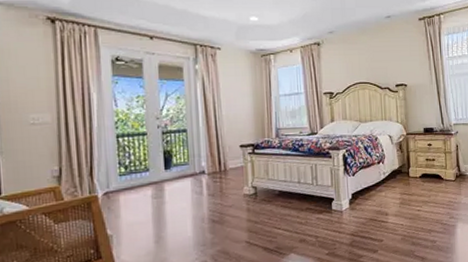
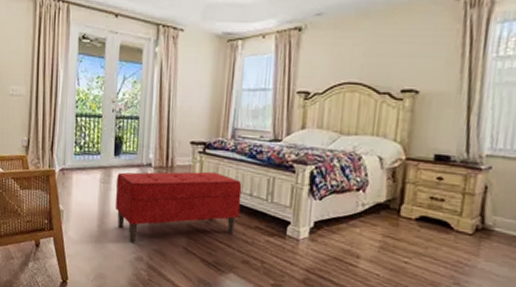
bench: none [169,168,292,250] -> present [115,171,242,243]

